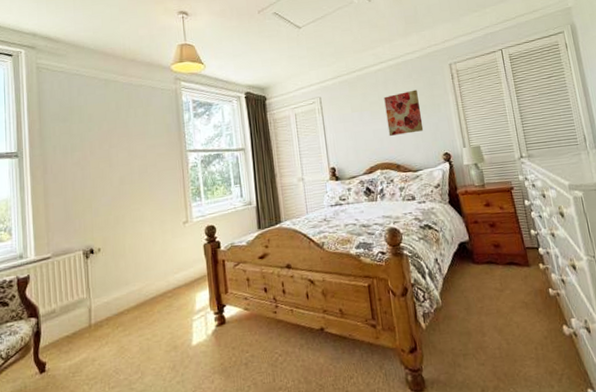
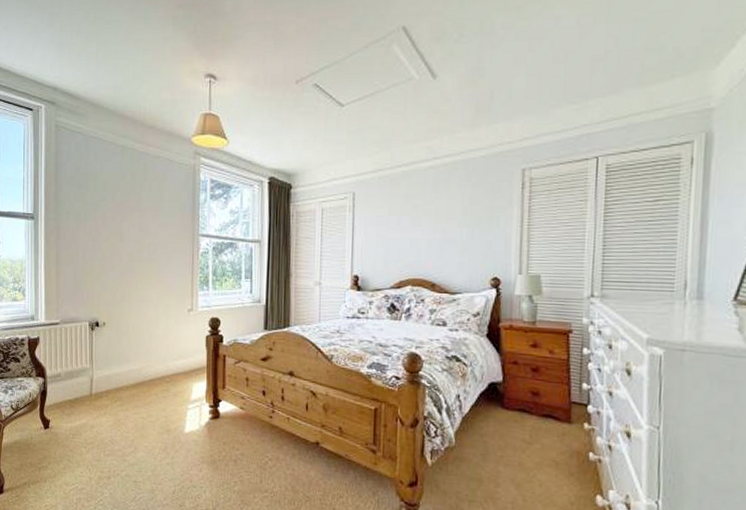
wall art: present [384,89,424,136] -> none [428,196,474,249]

